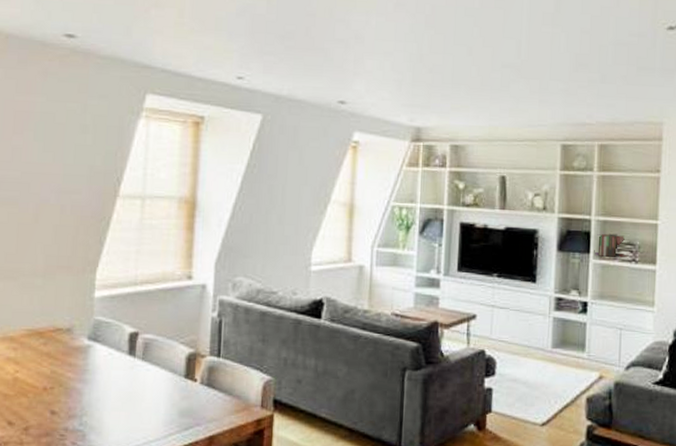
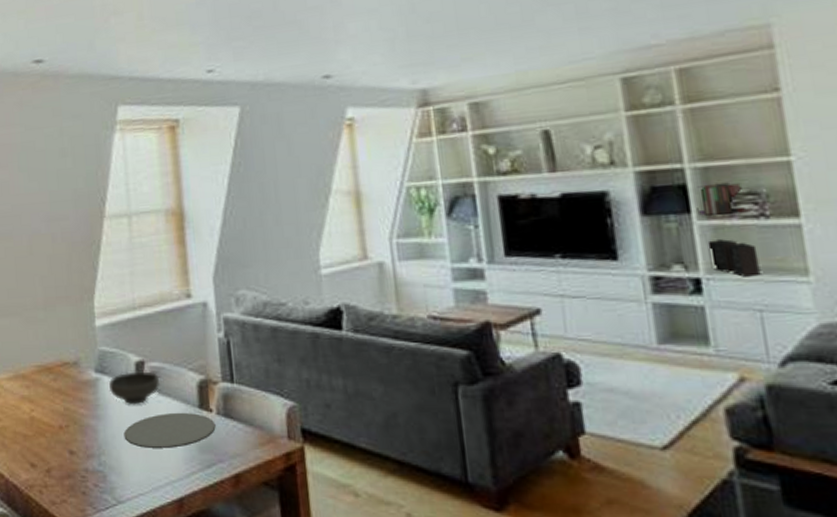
bowl: none [101,341,152,372] -> present [109,371,160,405]
placemat: none [108,380,198,412] -> present [123,412,216,448]
speaker: none [596,275,626,304] -> present [707,239,761,277]

